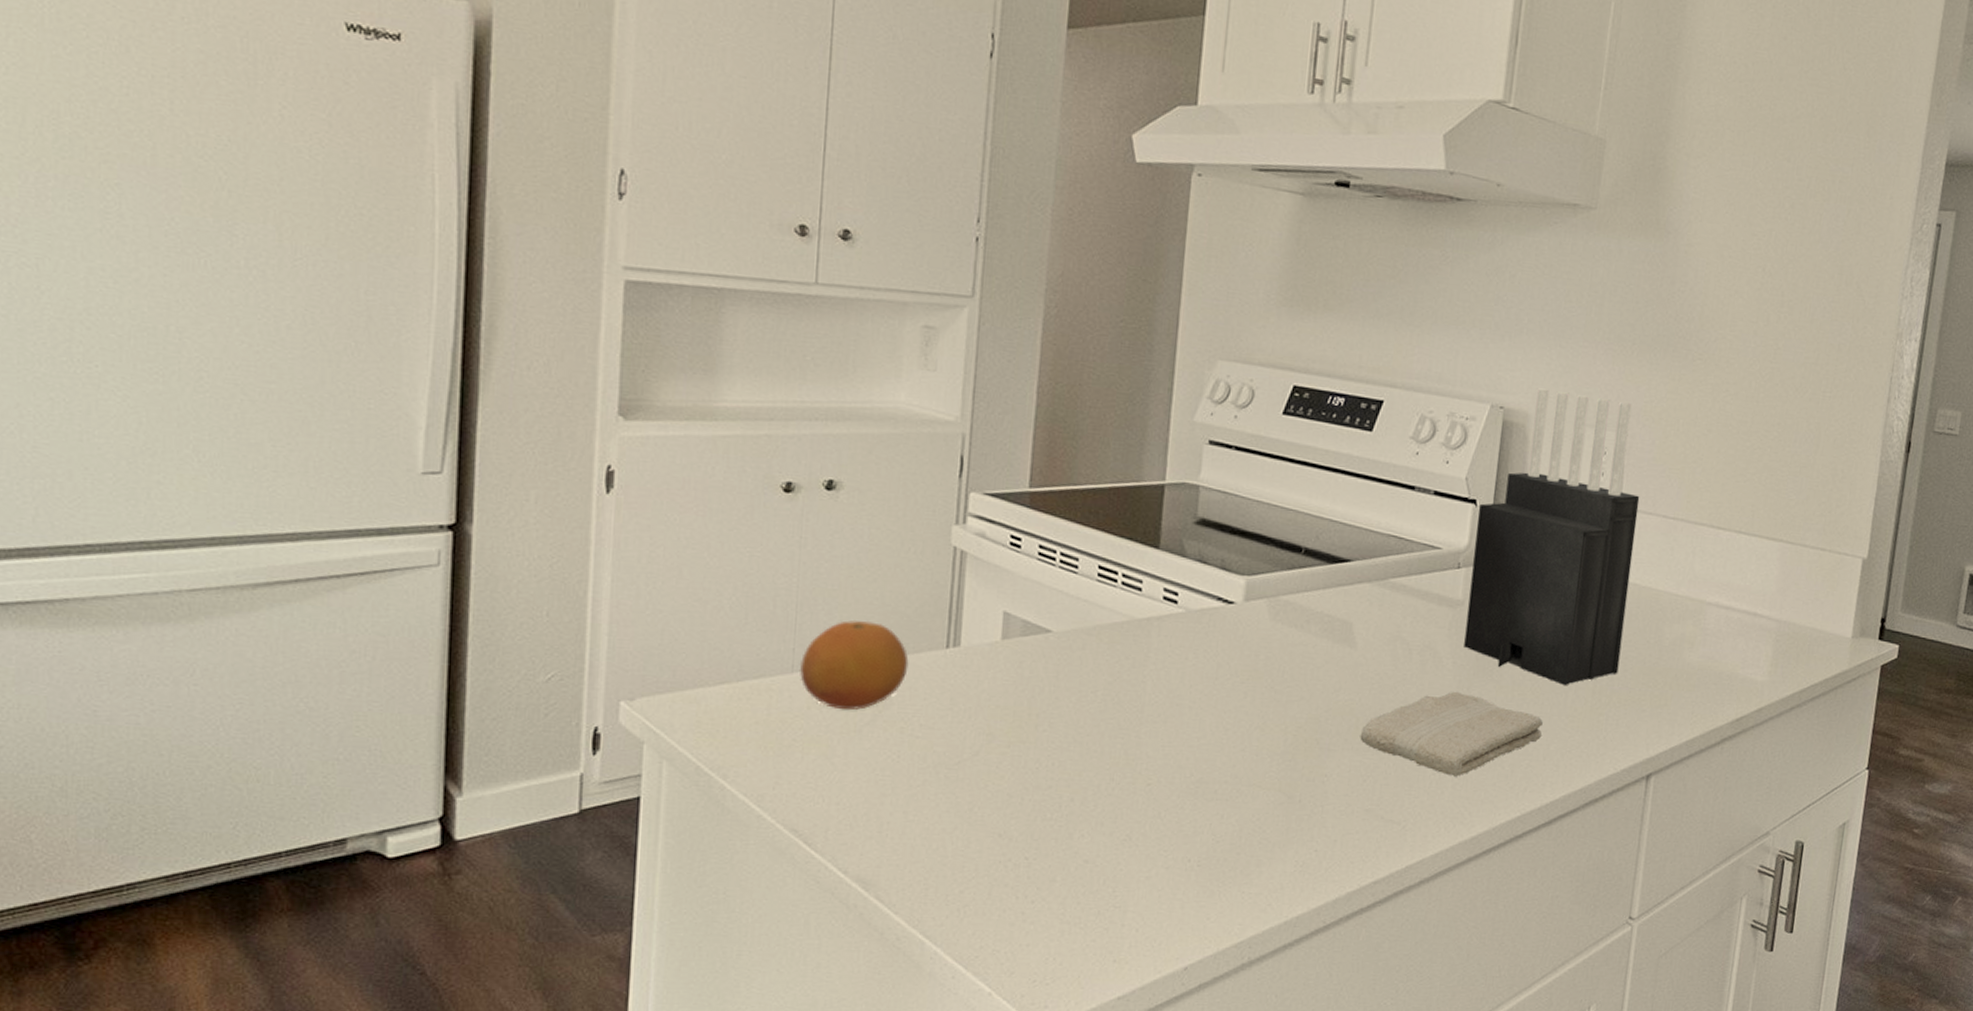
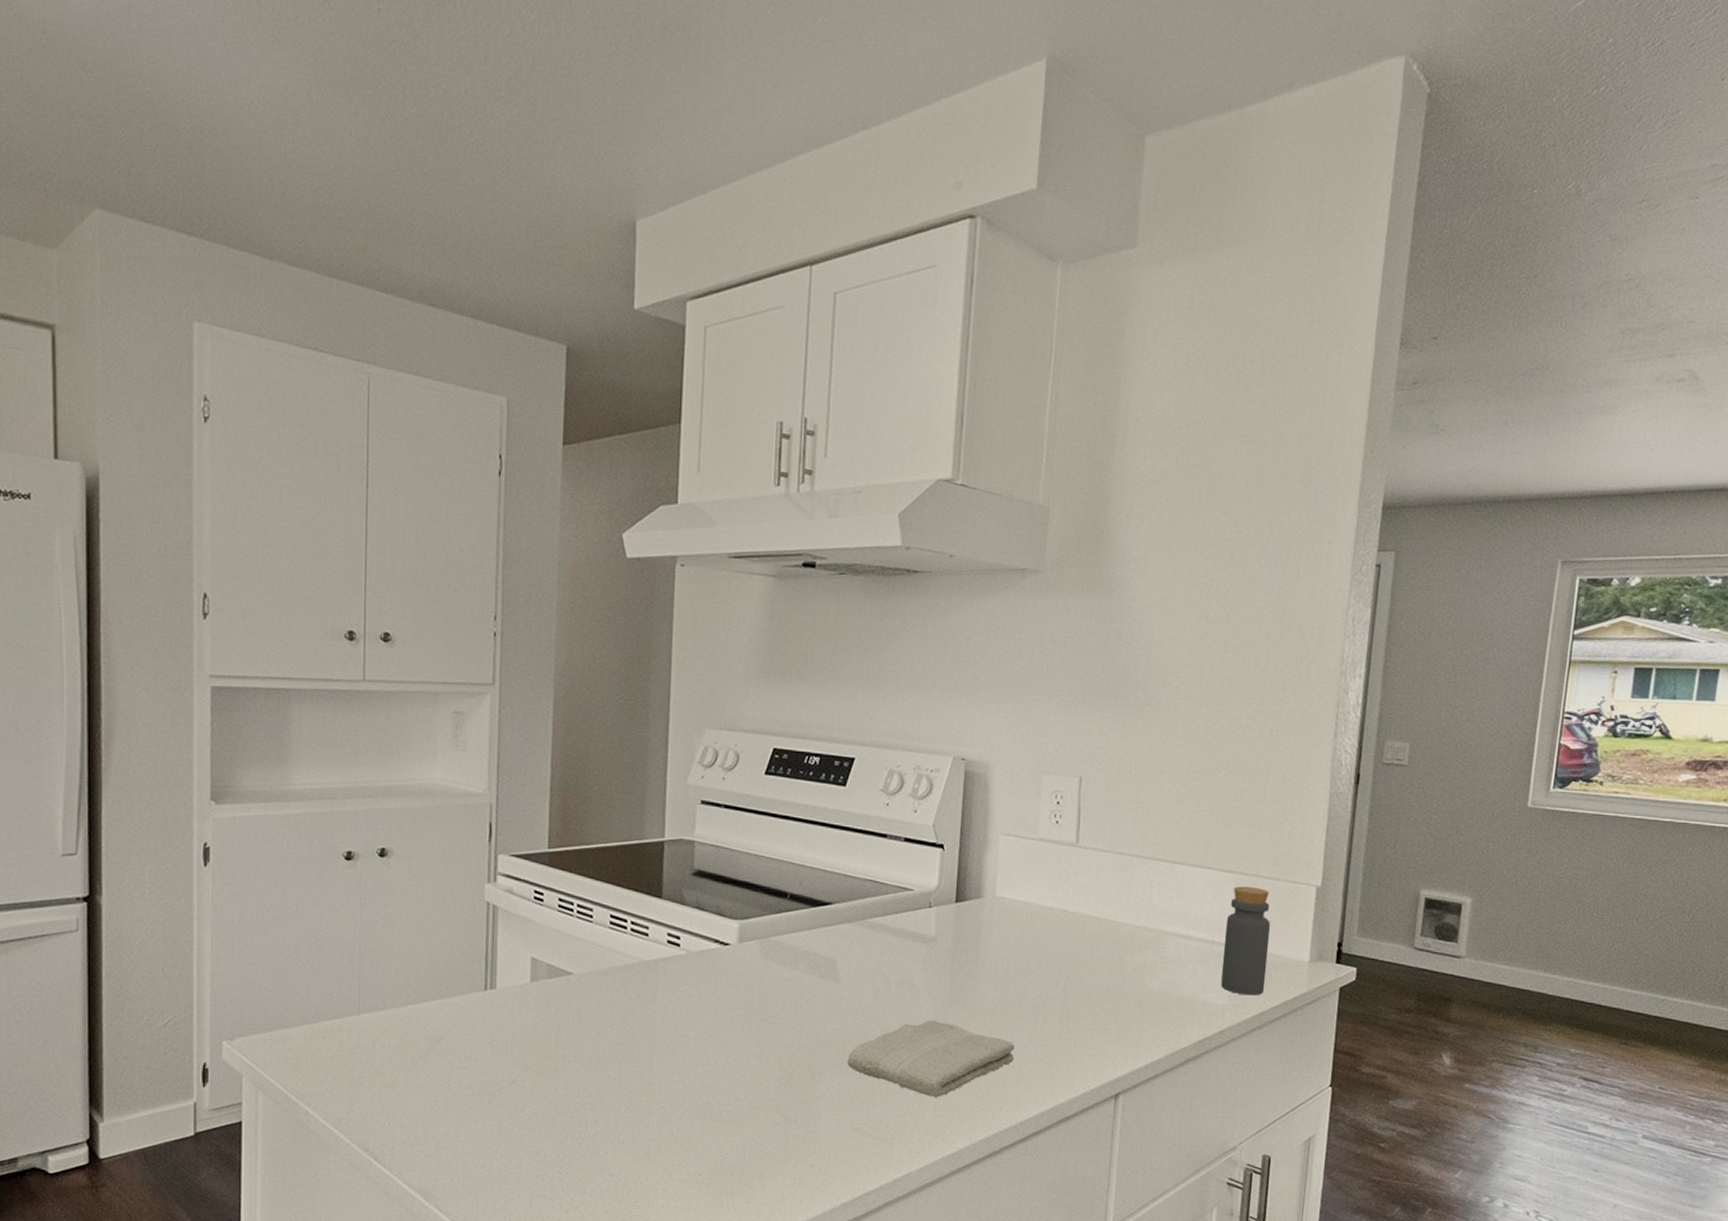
fruit: present [799,620,909,711] -> none [364,968,454,1046]
knife block: present [1464,388,1640,685] -> none [938,740,1097,1012]
bottle: none [1761,555,1815,672] -> present [1221,886,1271,996]

